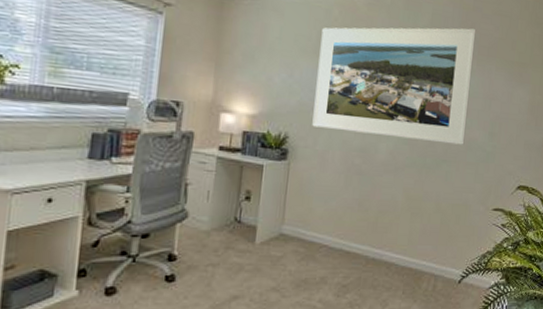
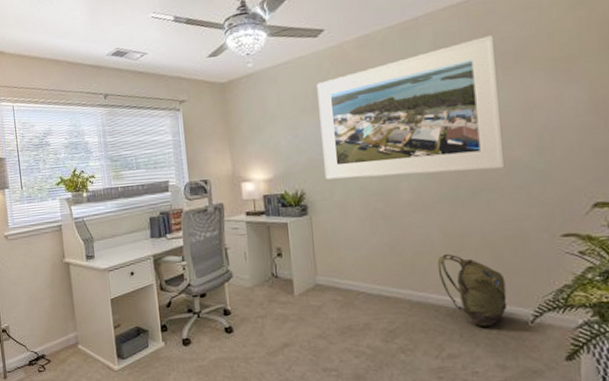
backpack: none [395,215,447,284] -> present [437,253,507,326]

